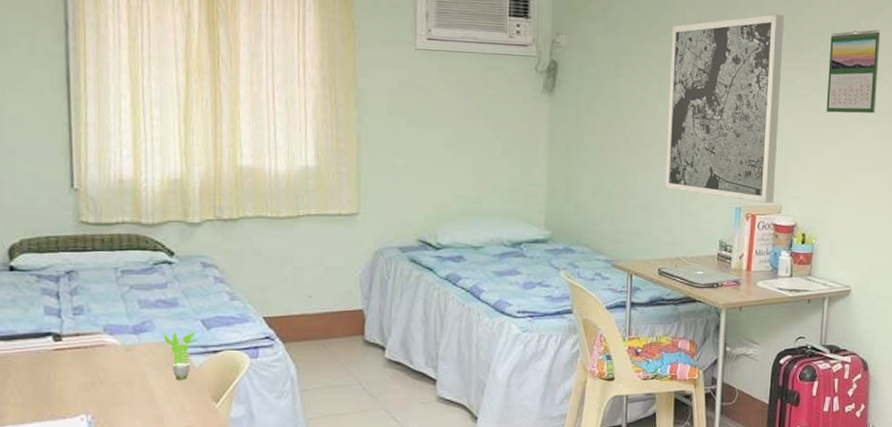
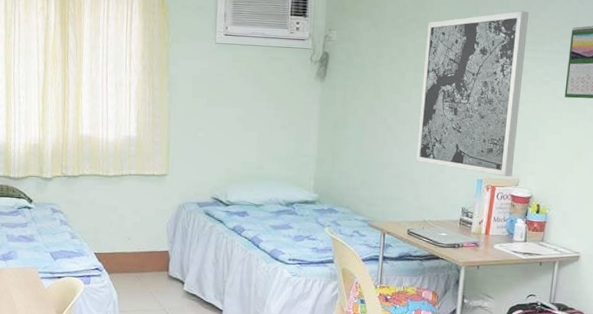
plant: present [163,331,196,381] -> none [23,260,46,298]

